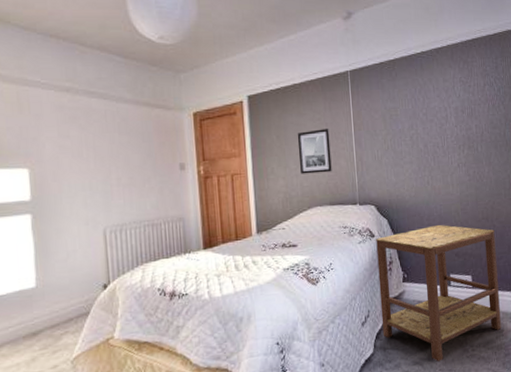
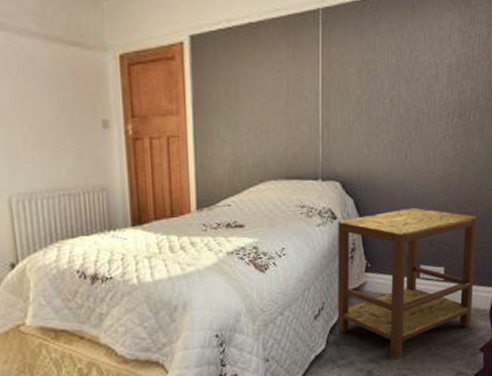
wall art: present [297,129,332,174] -> none [250,84,291,140]

